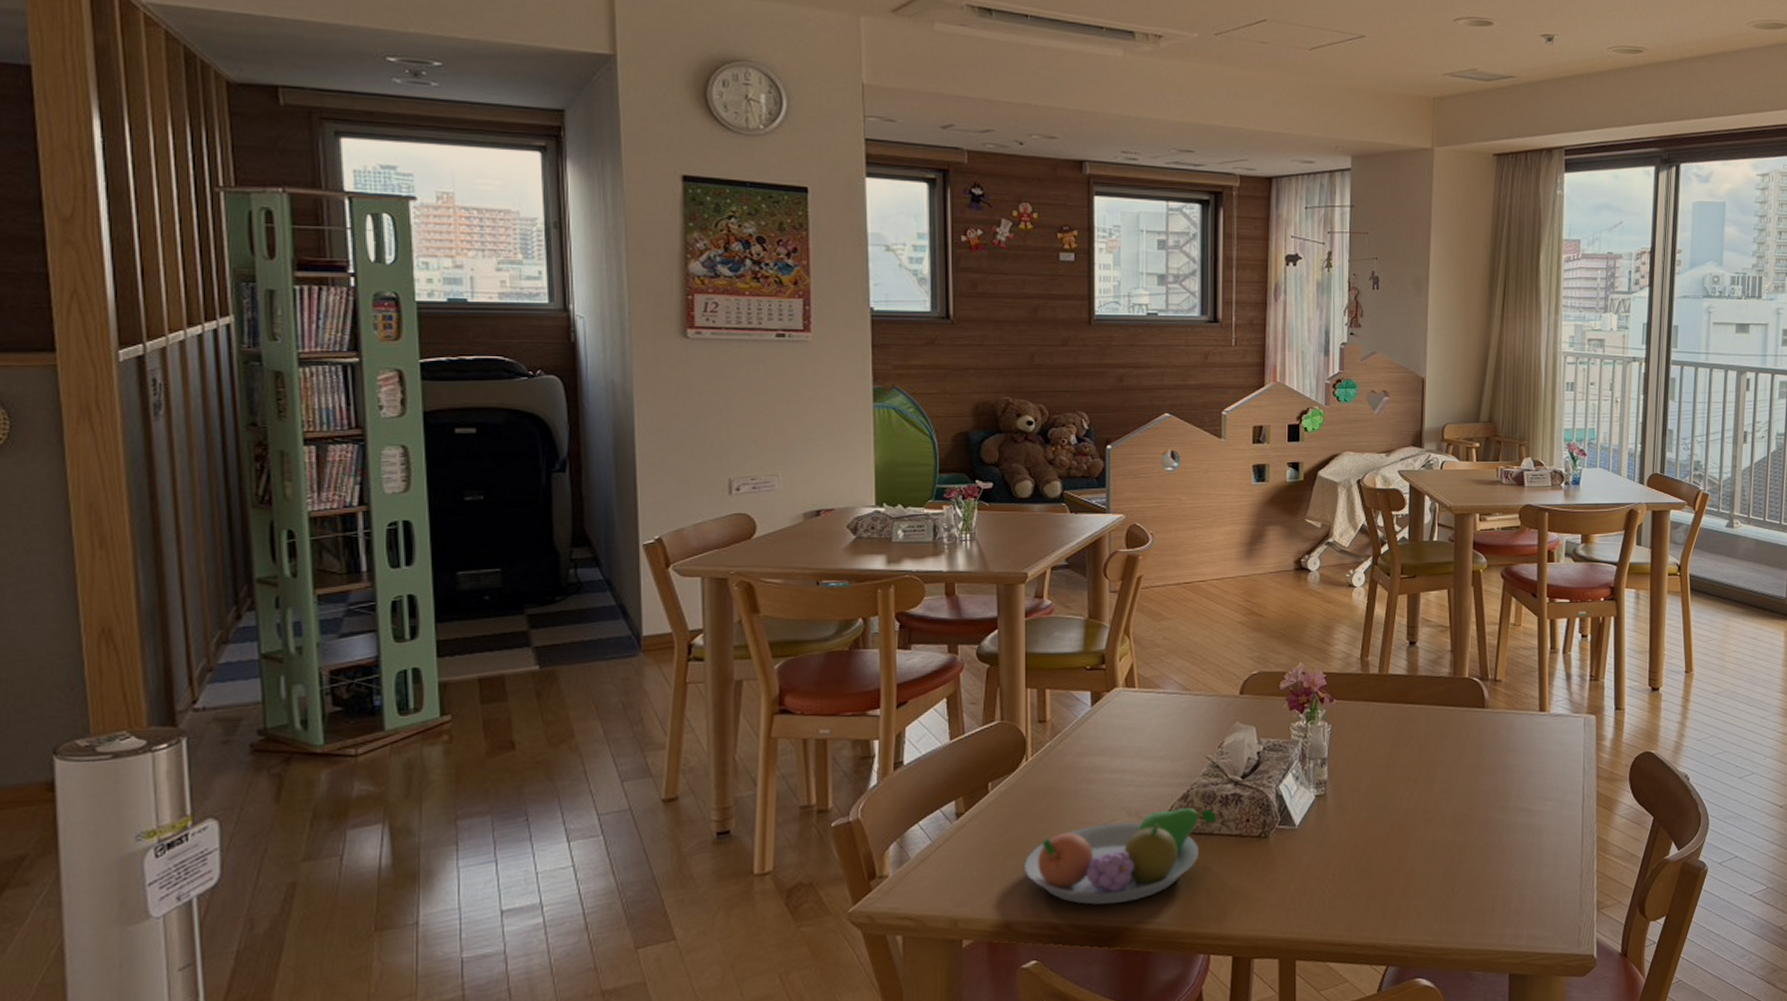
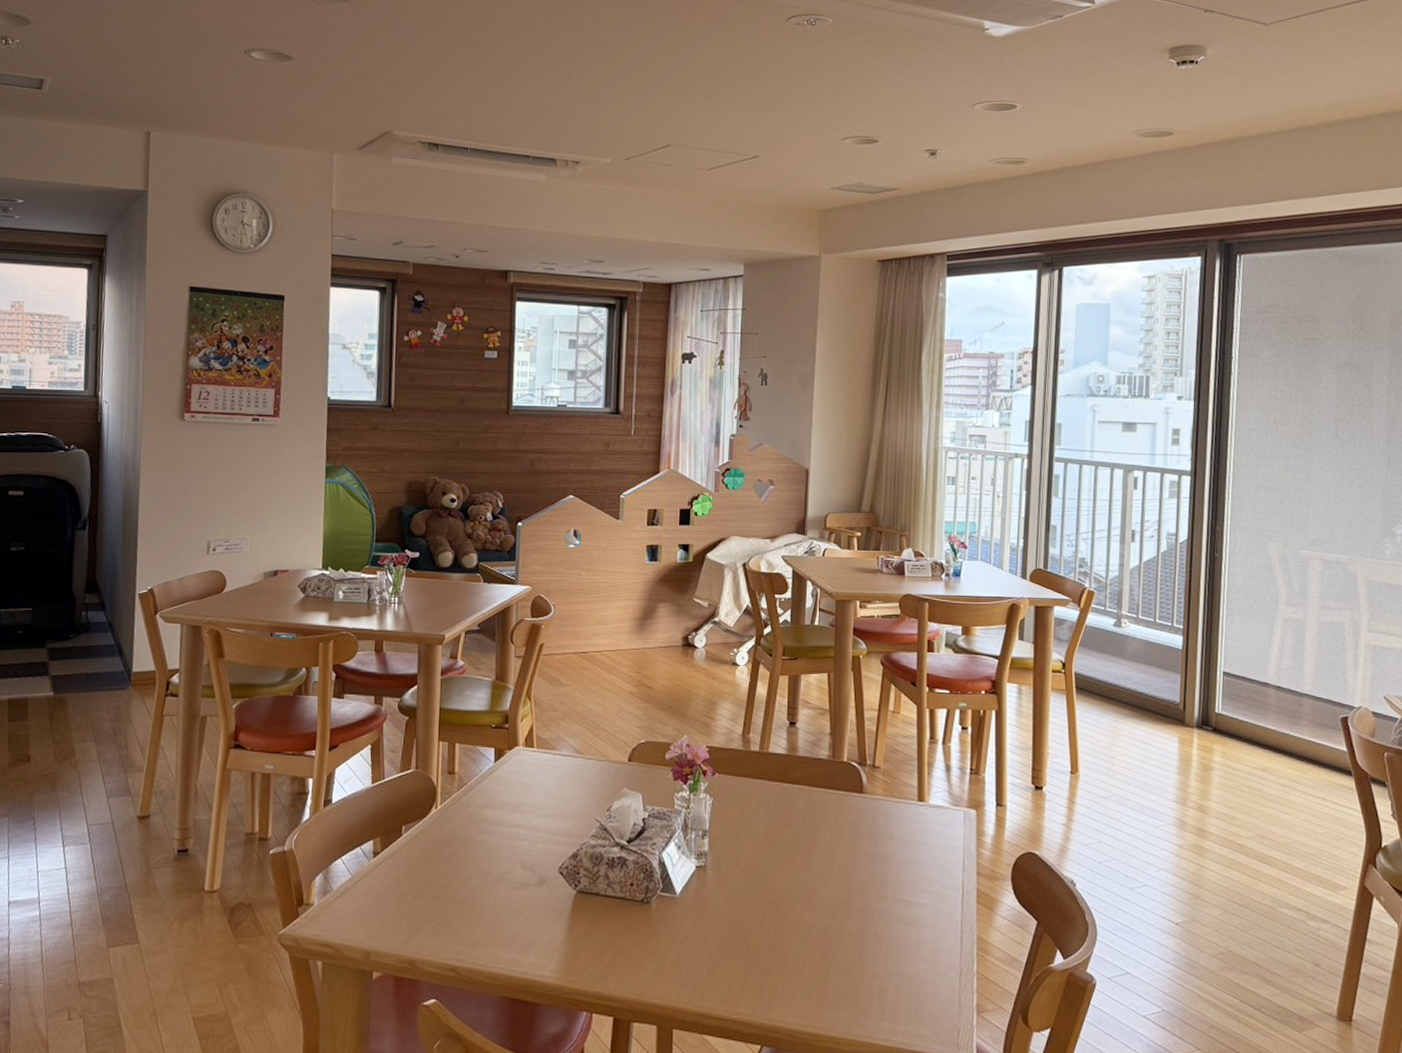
fruit bowl: present [1023,807,1217,905] -> none [429,866,603,953]

